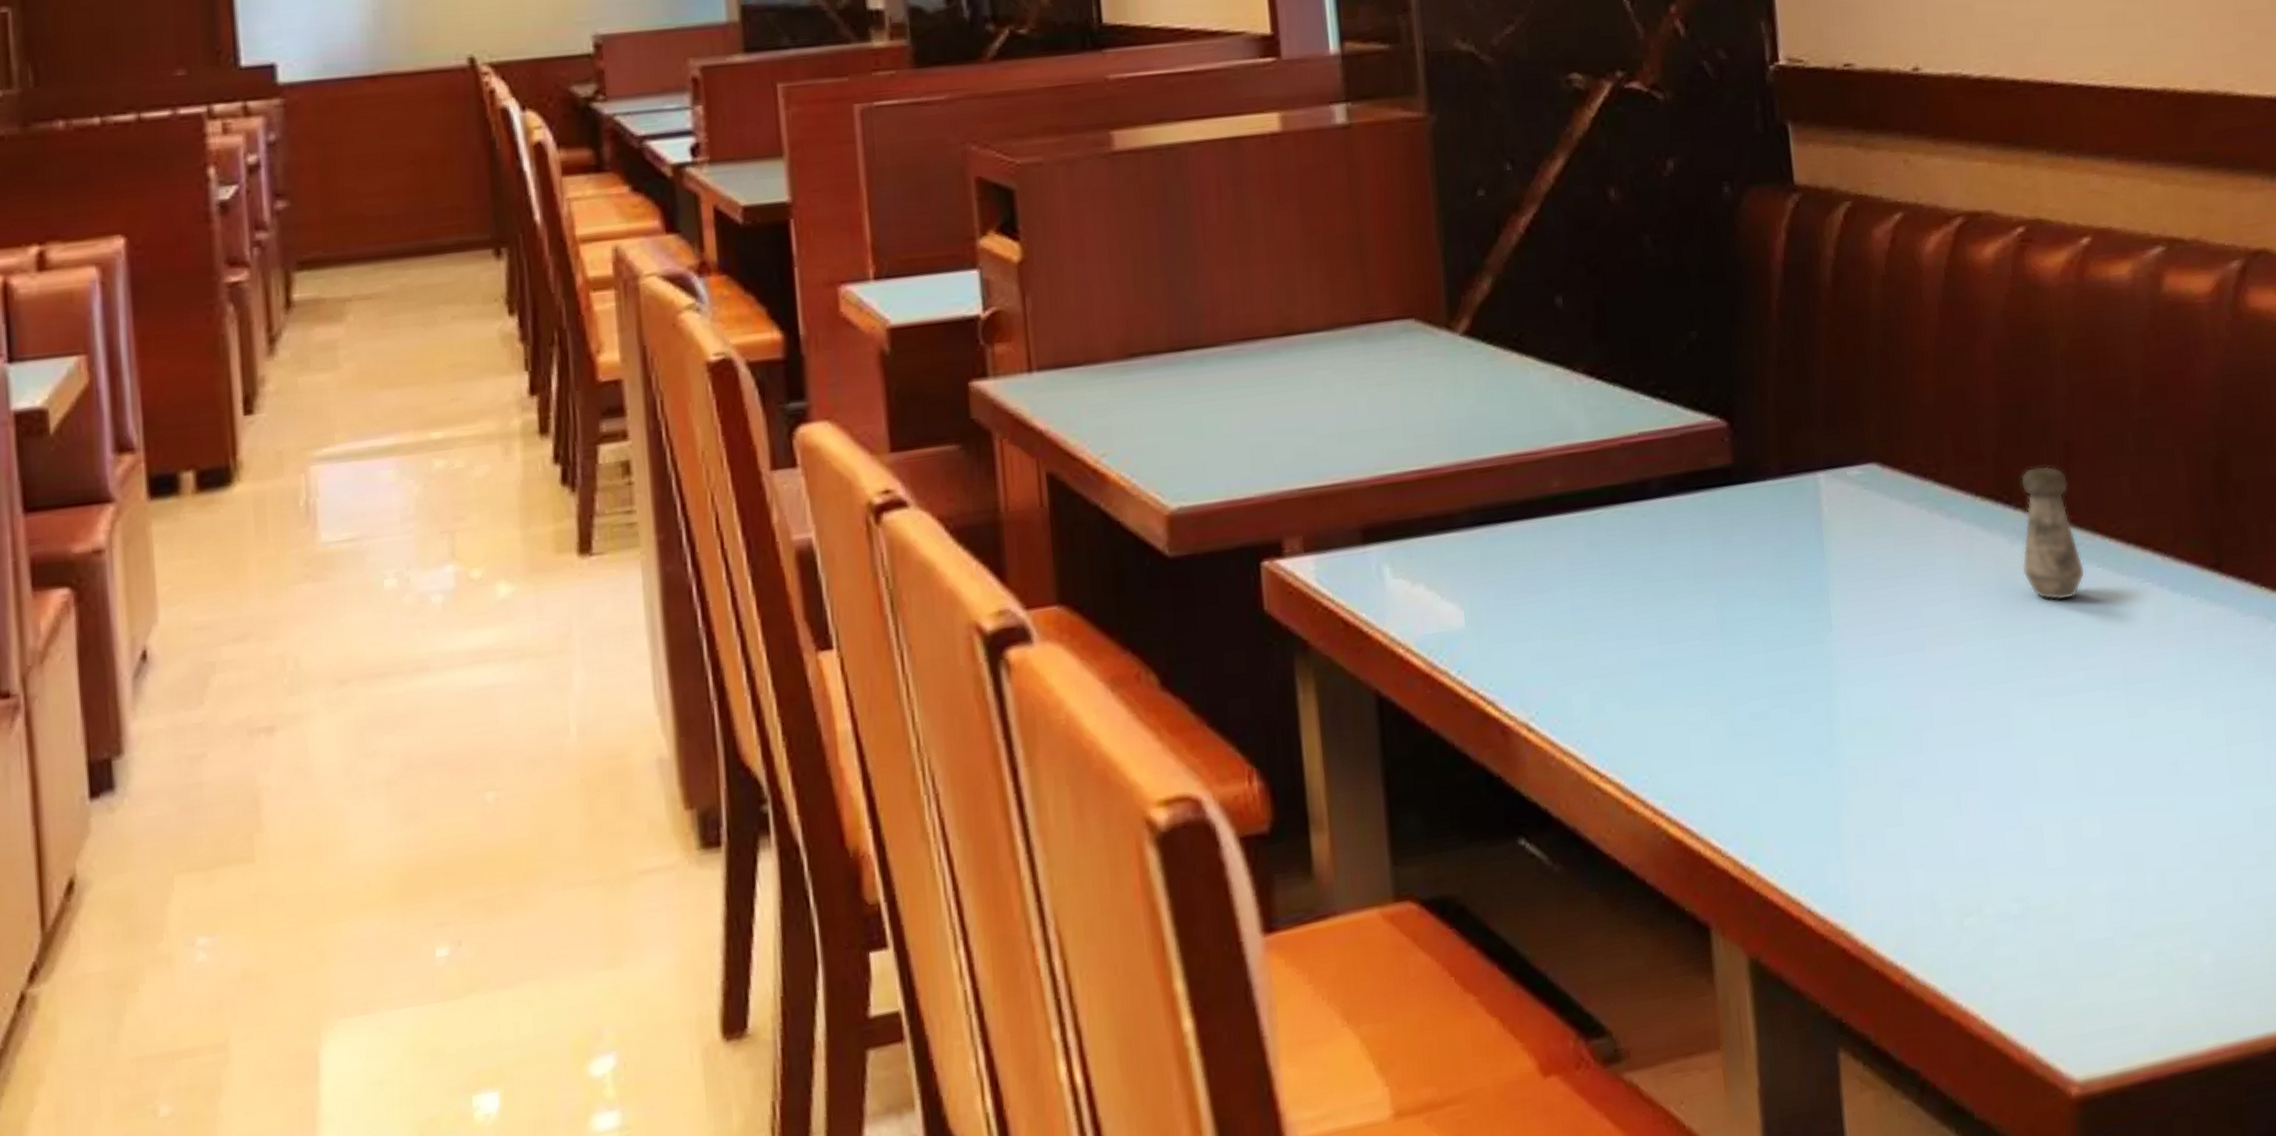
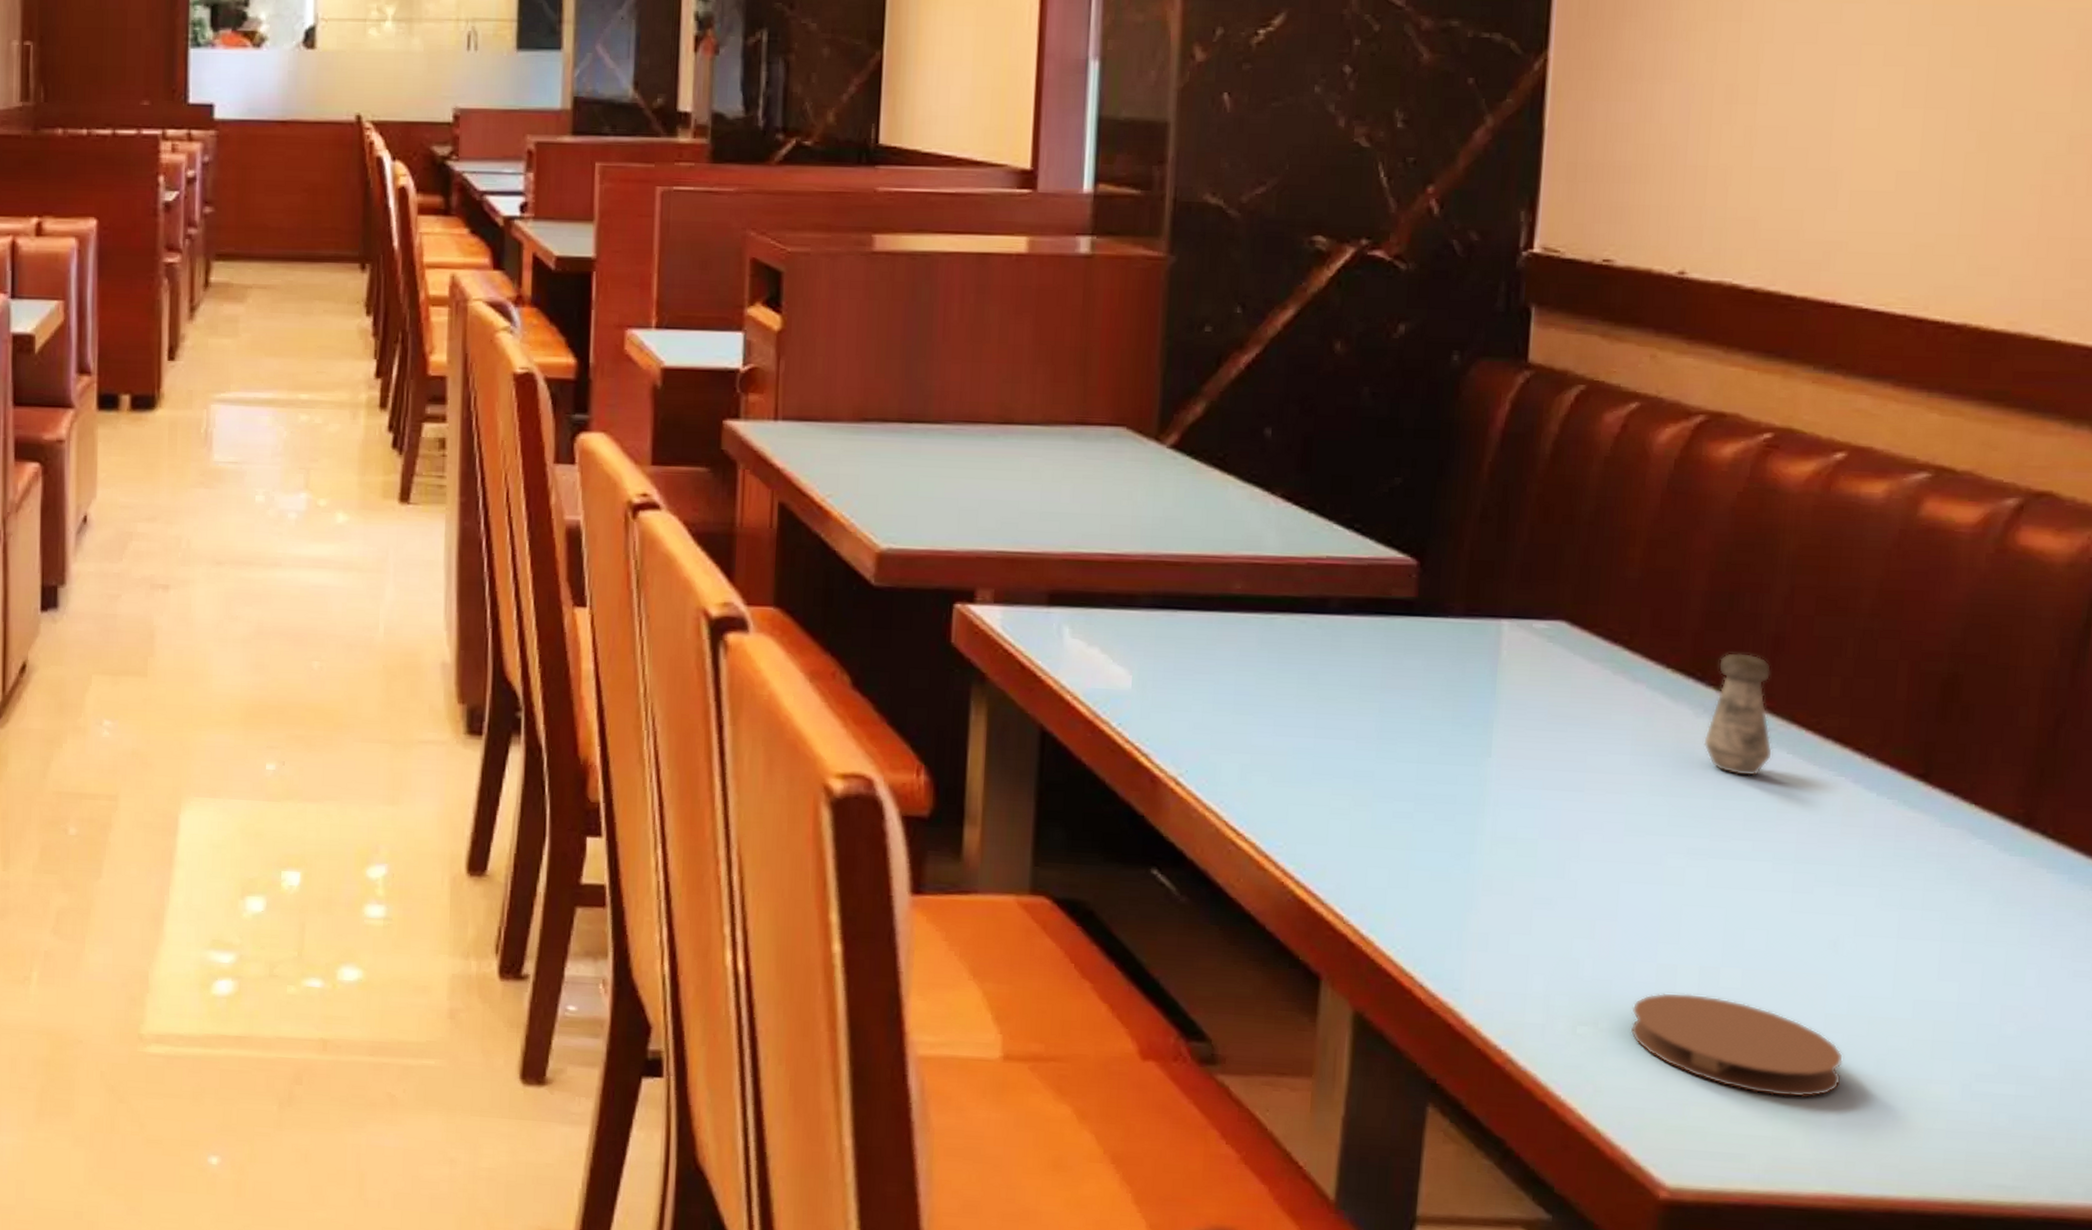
coaster: none [2010,851,2208,951] -> present [1630,992,1843,1098]

